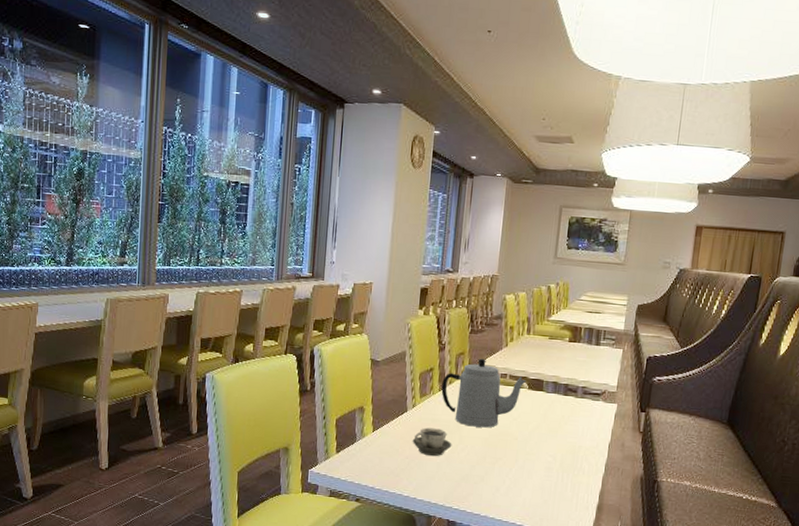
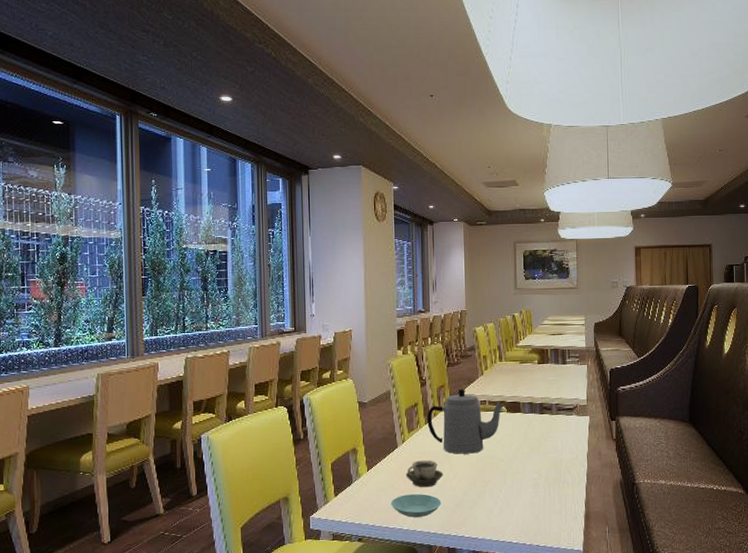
saucer: none [394,460,447,486] -> present [391,494,442,517]

